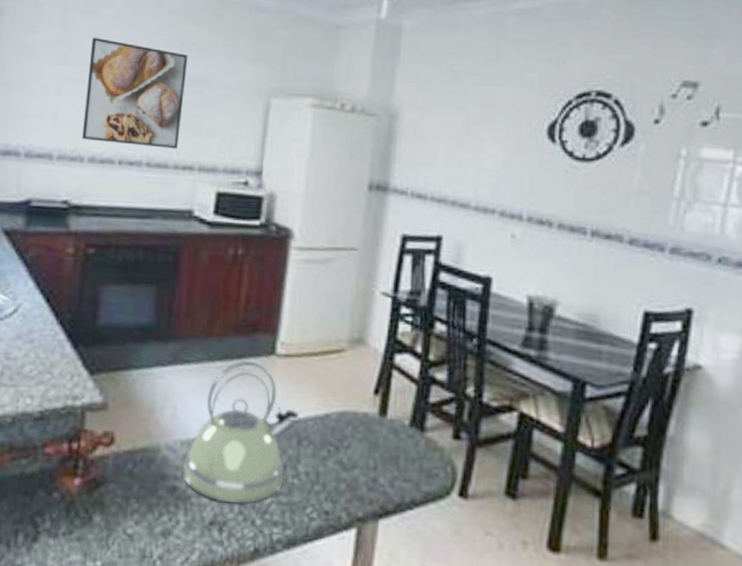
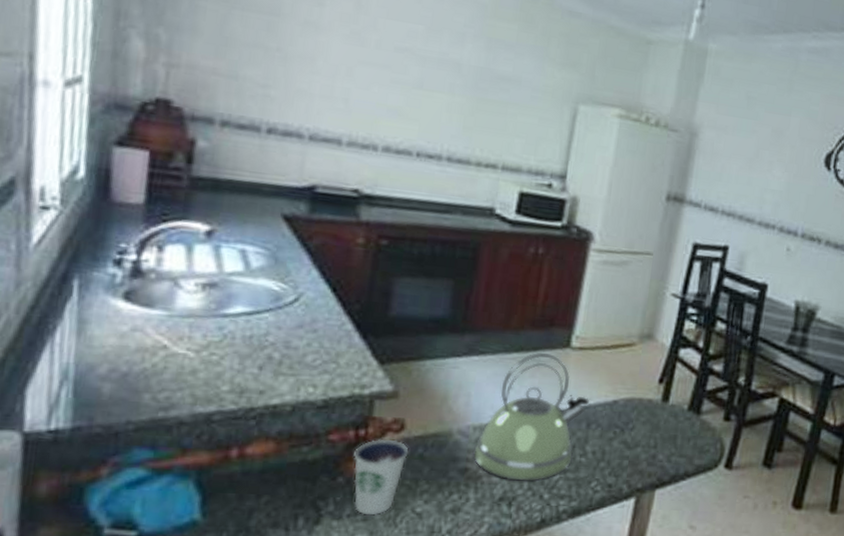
dixie cup: none [67,452,119,536] -> present [353,438,409,516]
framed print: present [82,37,188,149] -> none [376,19,496,146]

